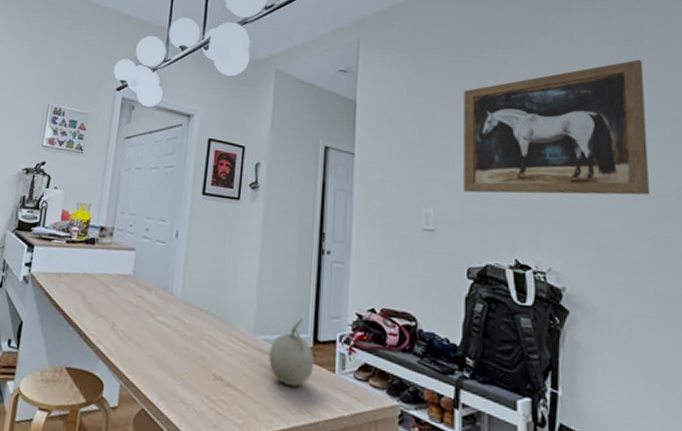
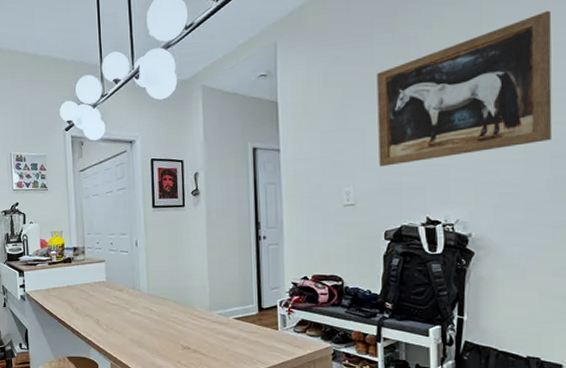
fruit: present [269,318,314,387] -> none [224,293,260,344]

